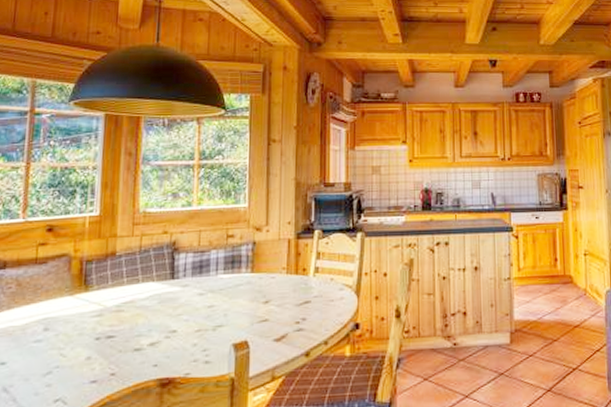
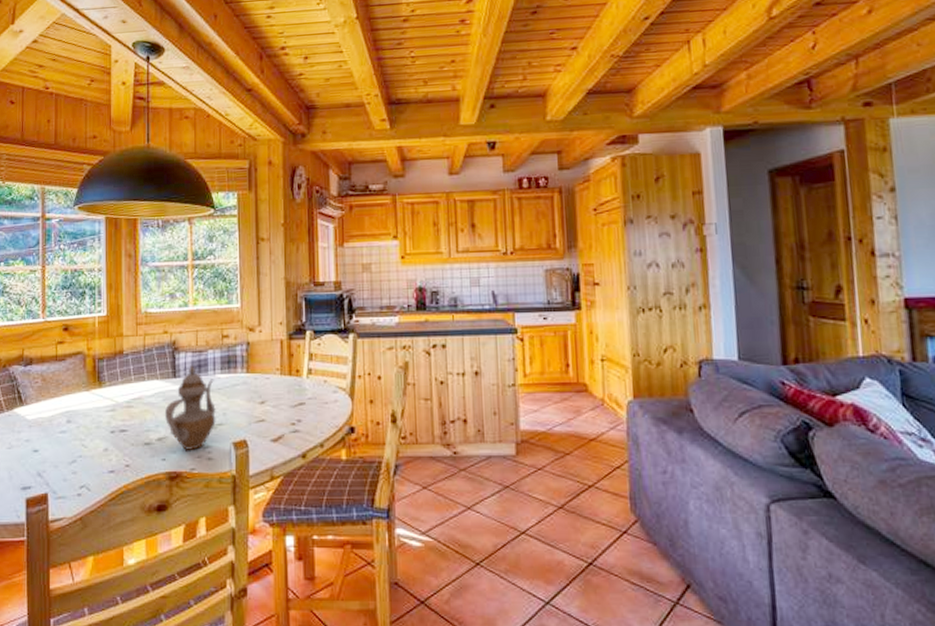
teapot: none [158,265,216,354] -> present [164,364,216,450]

